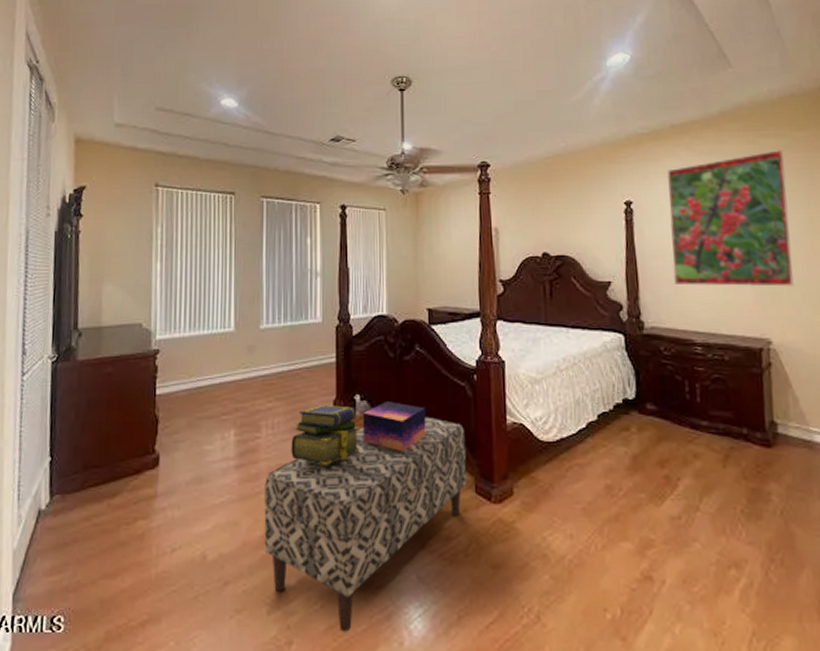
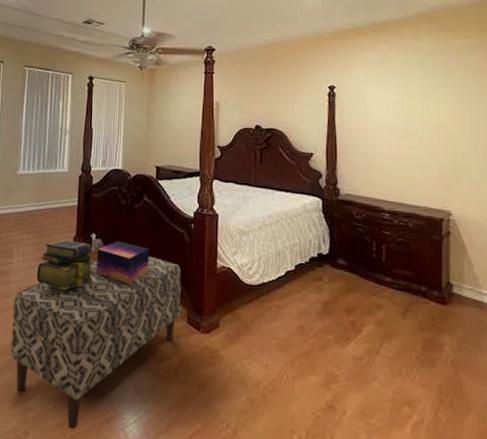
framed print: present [666,149,794,287] -> none [366,48,474,167]

